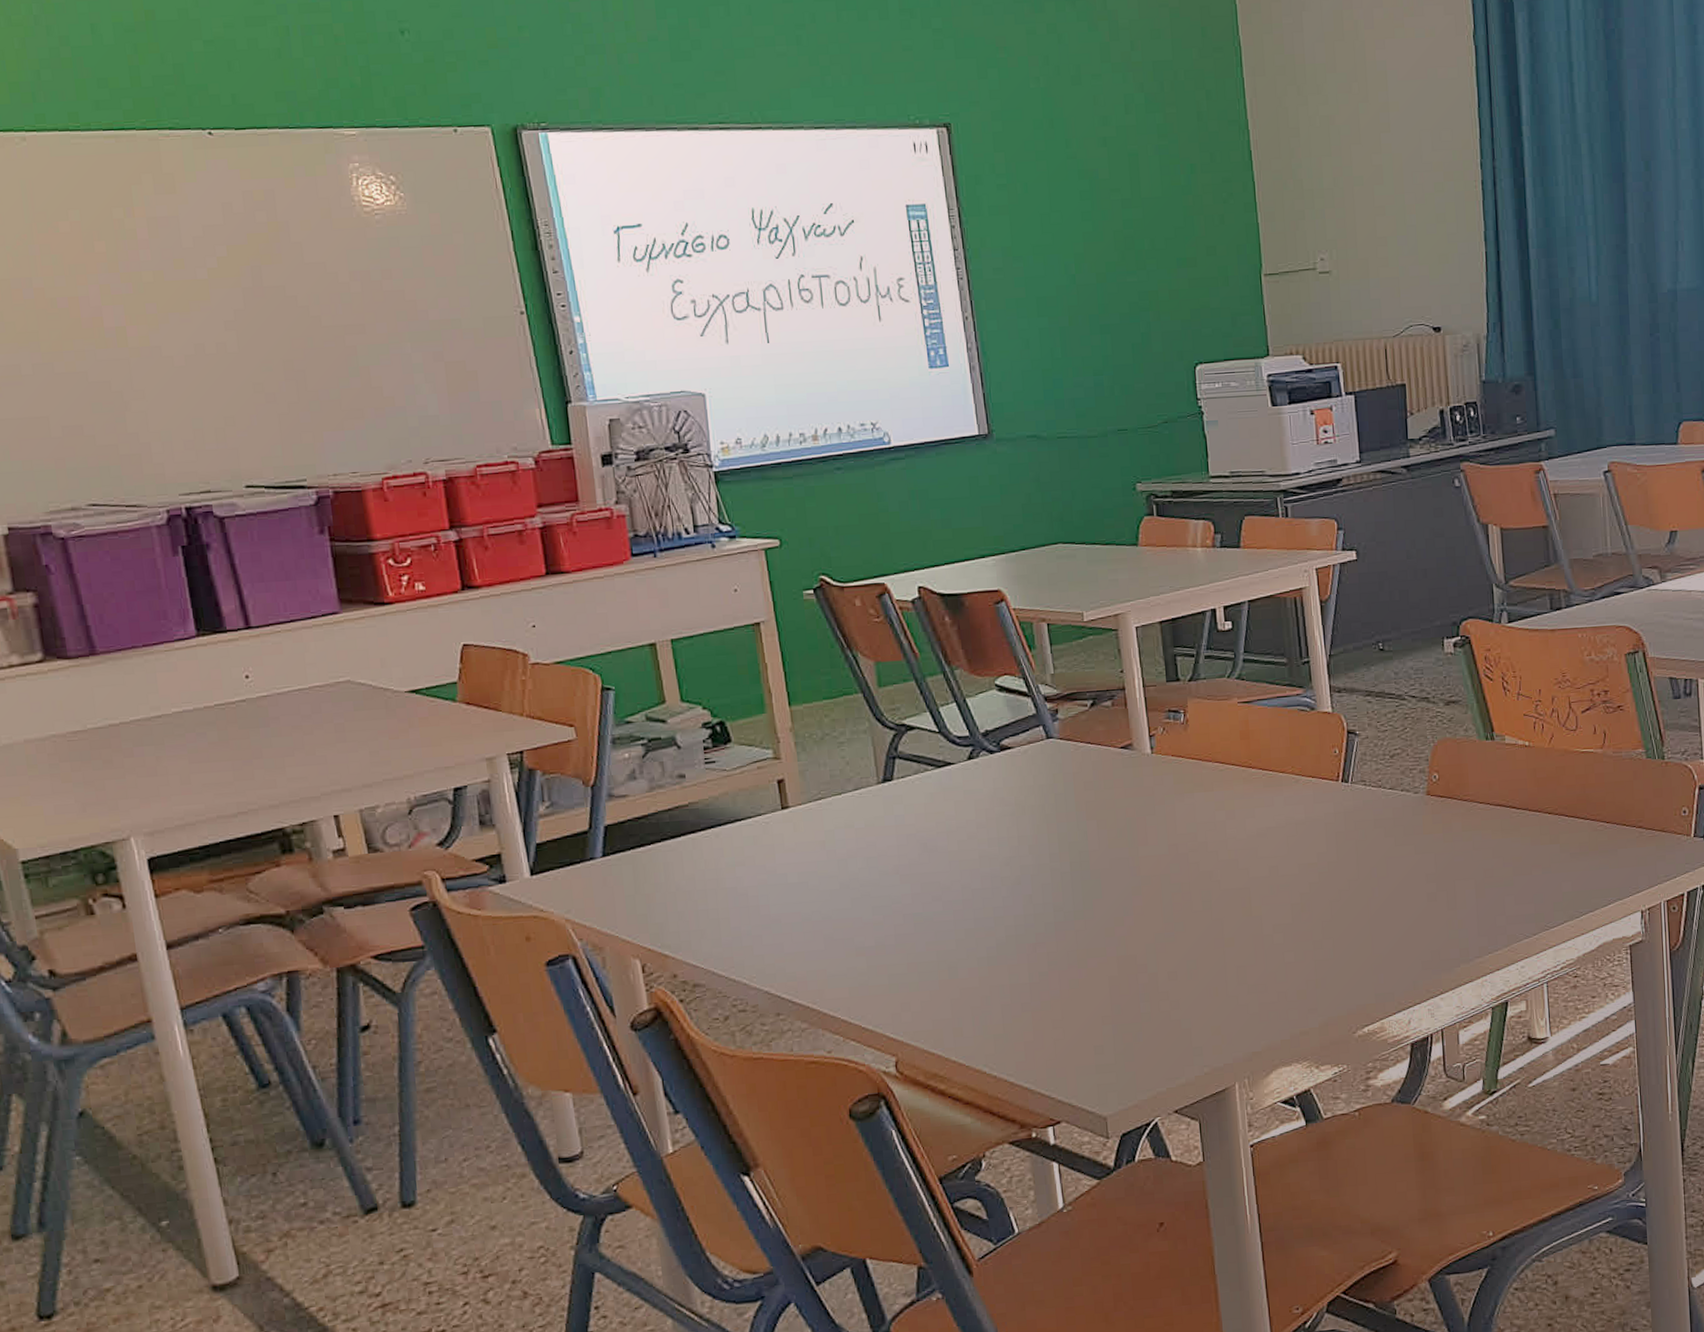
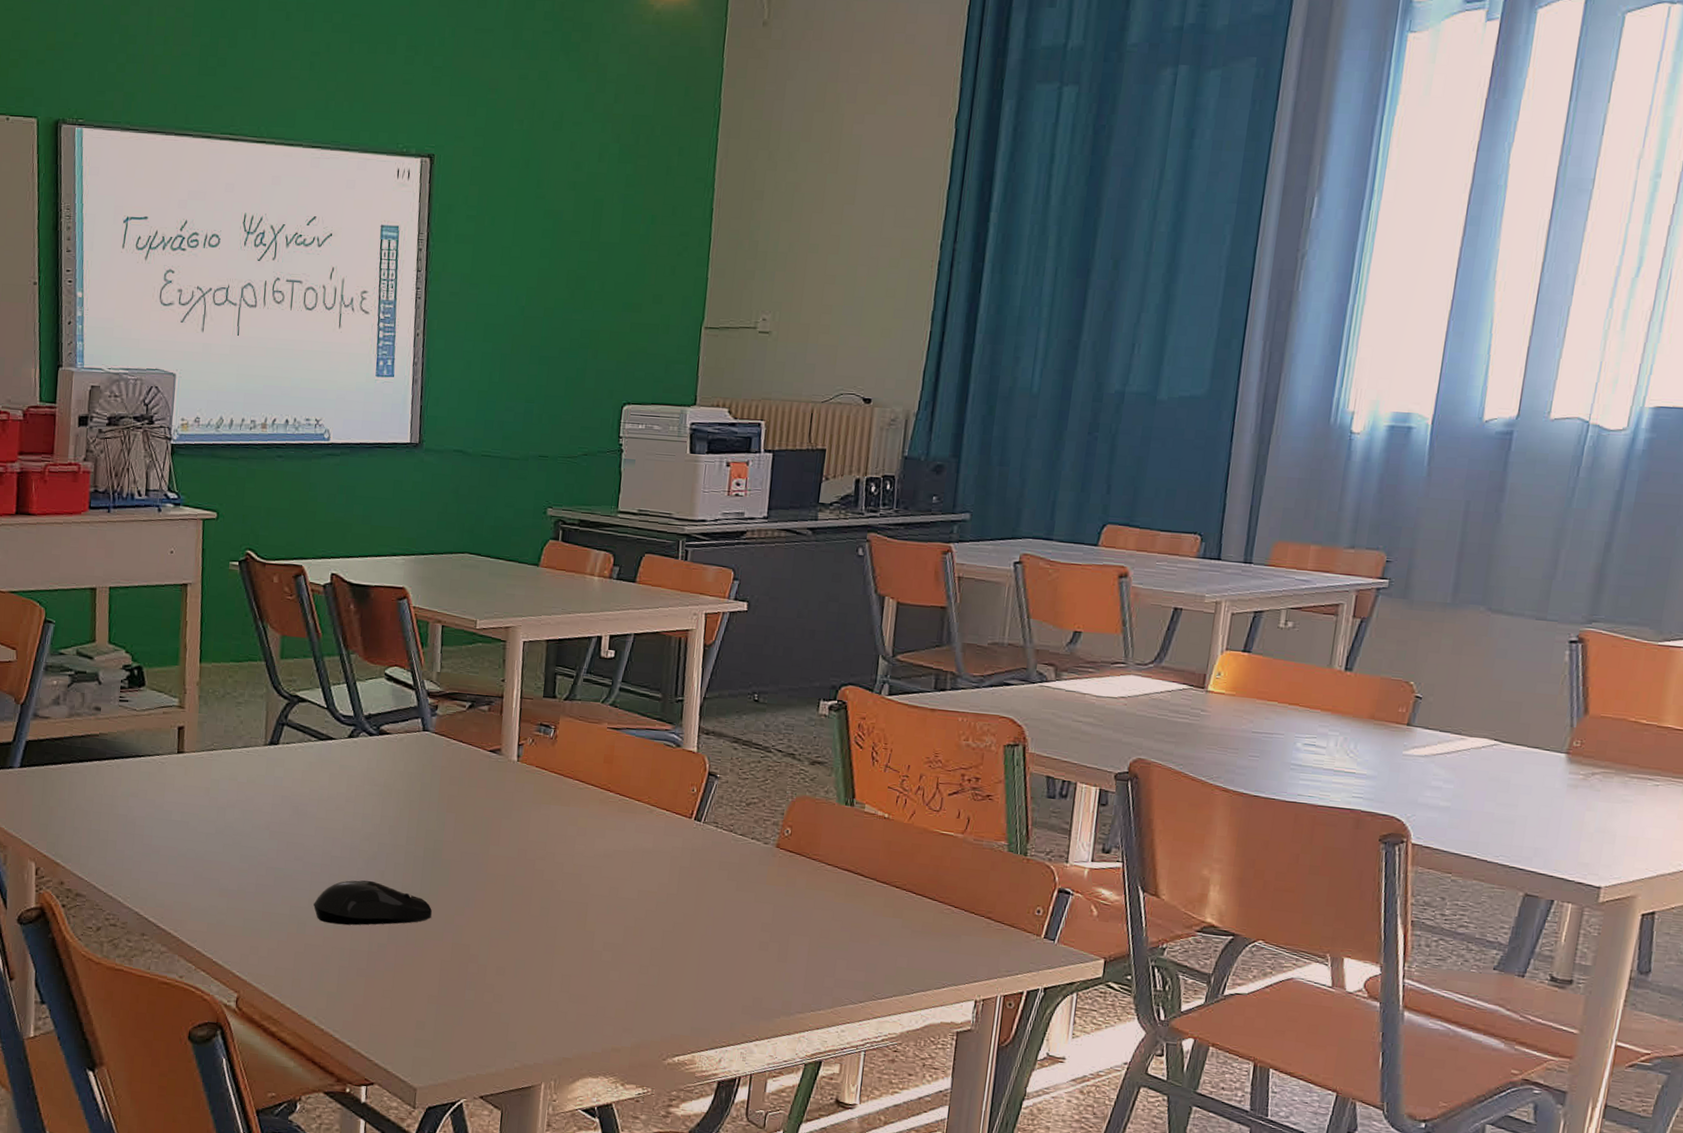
computer mouse: none [962,908,1090,962] -> present [313,880,432,926]

